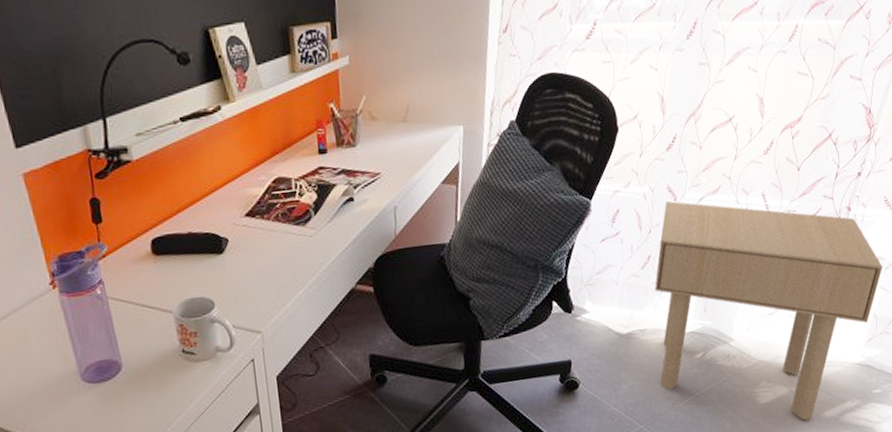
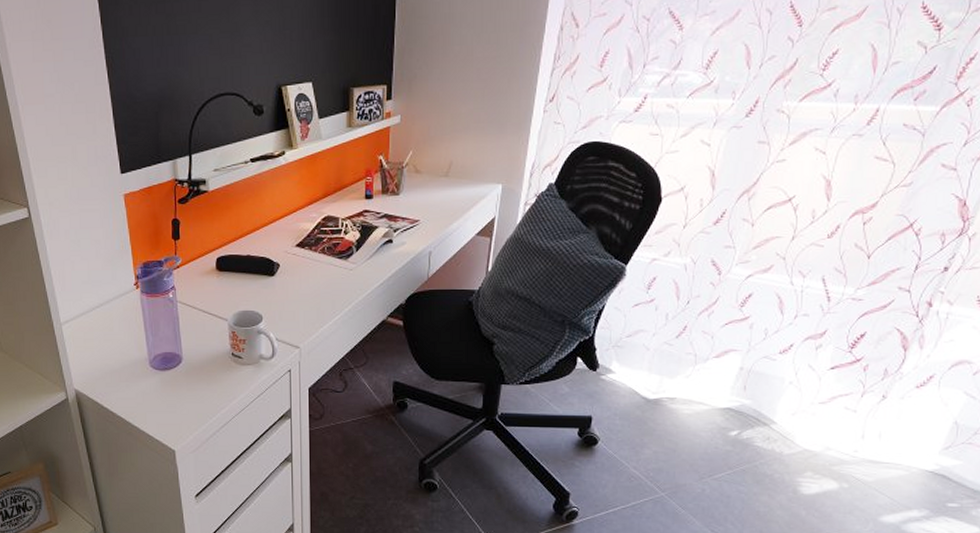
side table: present [655,200,883,421] -> none [687,274,971,522]

